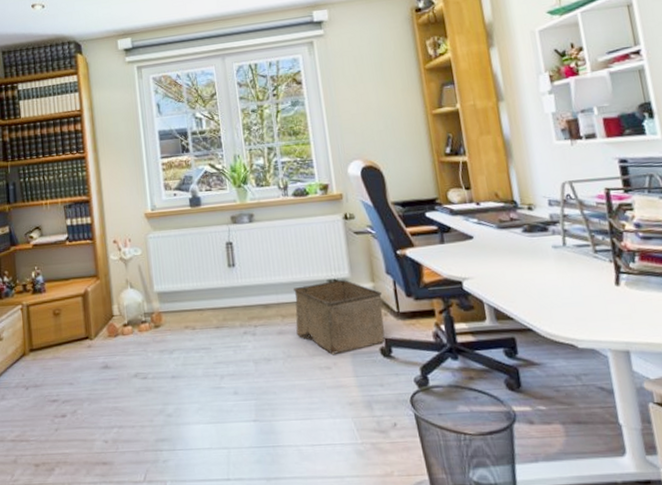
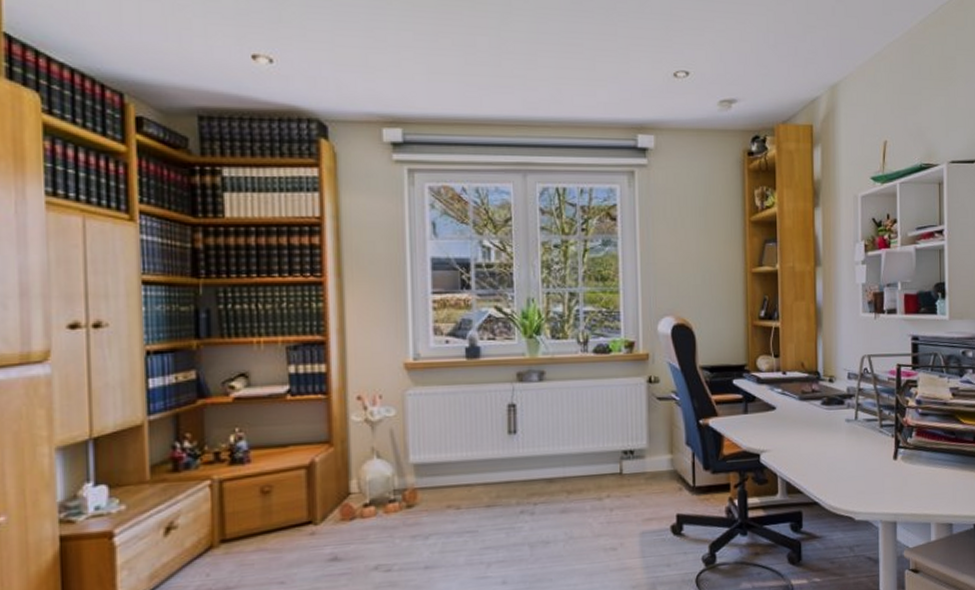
storage bin: present [294,280,385,355] -> none [582,451,679,535]

